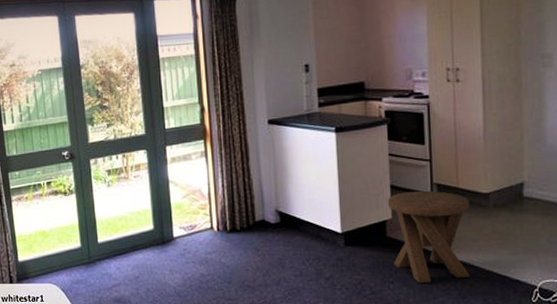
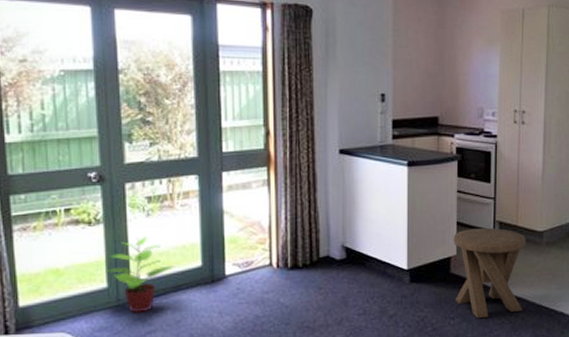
potted plant: none [79,204,132,269] -> present [106,237,176,313]

